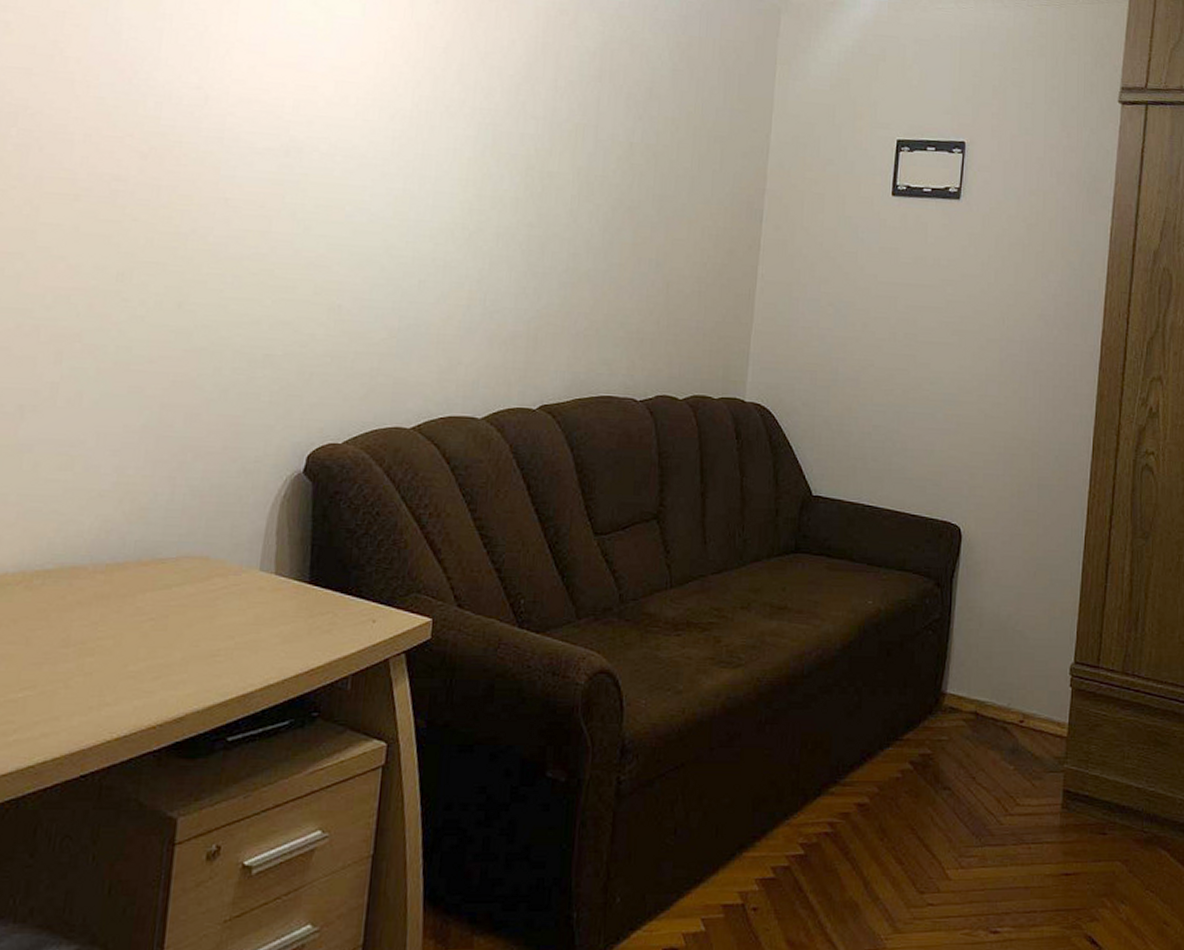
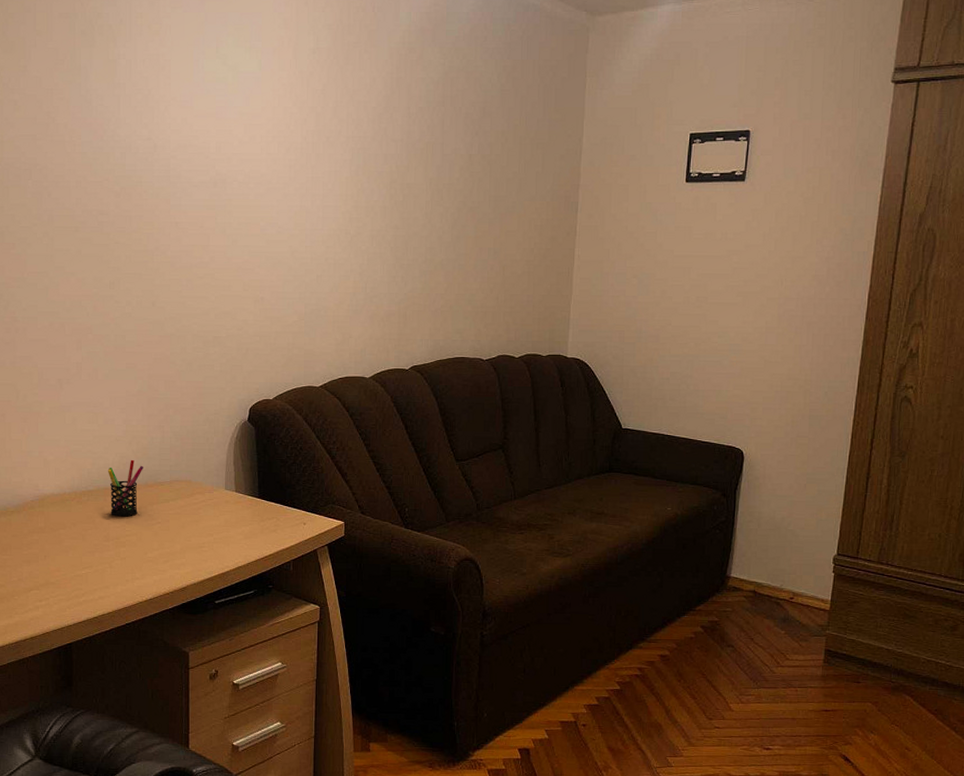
pen holder: none [76,524,137,610] -> present [107,459,143,517]

